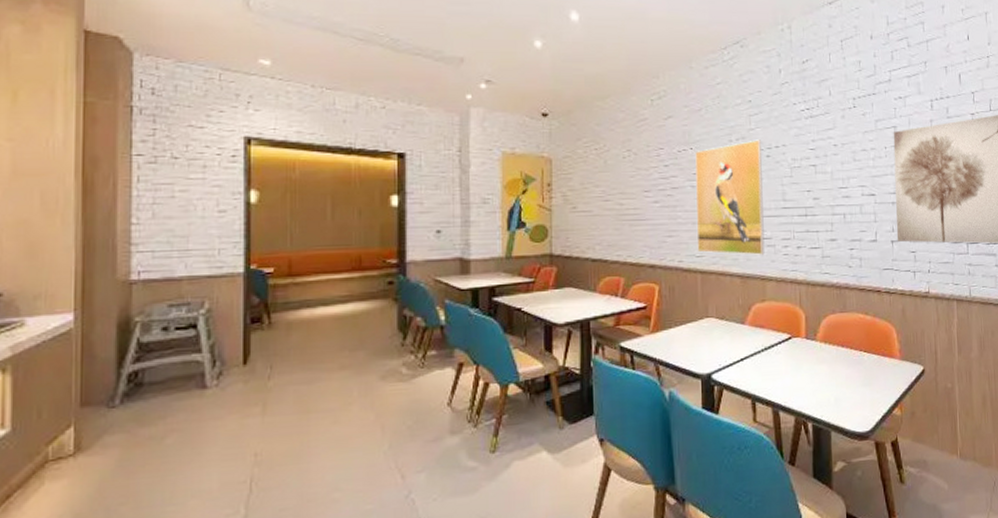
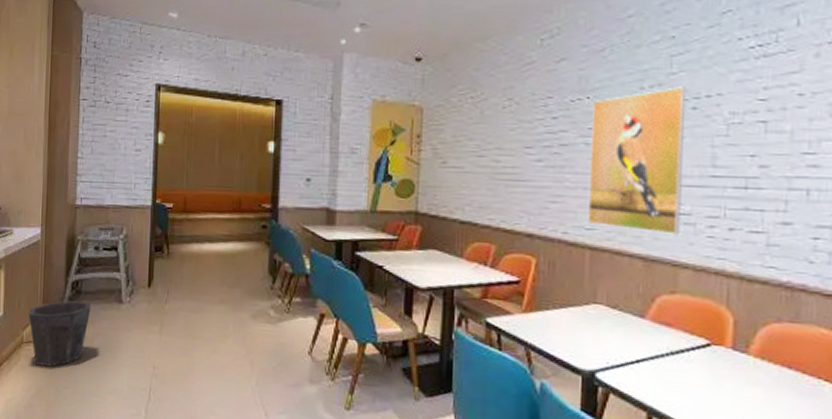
waste bin: none [56,395,159,486] -> present [28,301,91,367]

